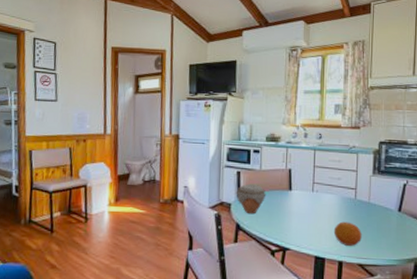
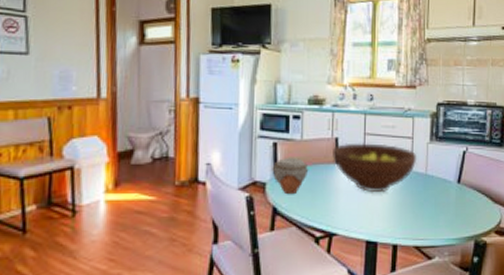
fruit bowl: none [286,173,361,217] -> present [333,142,417,193]
fruit: present [333,221,362,246] -> none [387,198,418,226]

